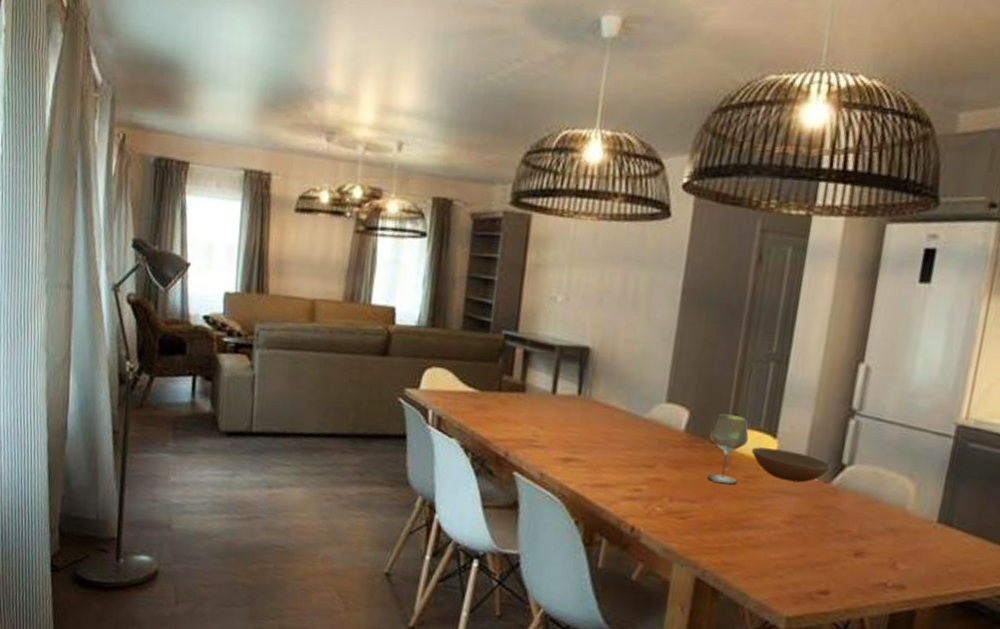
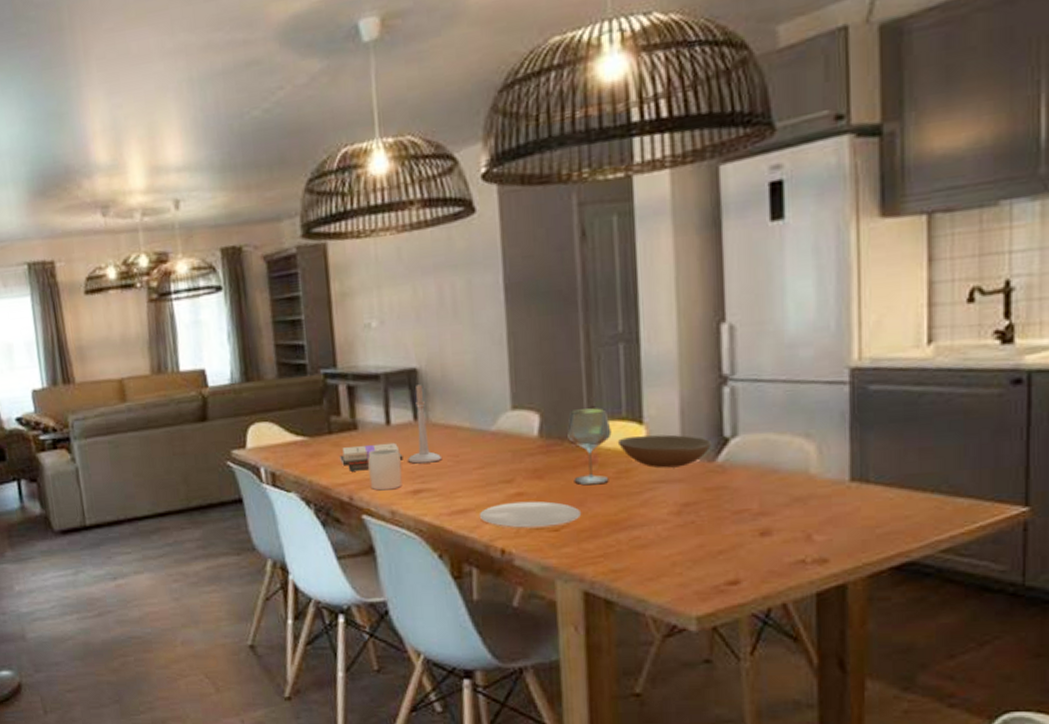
books: none [503,406,562,432] -> present [339,442,404,472]
mug: none [526,414,559,454] -> present [368,448,403,491]
candlestick: none [565,362,597,437] -> present [408,384,443,464]
plate: none [618,485,708,516] -> present [479,501,582,529]

